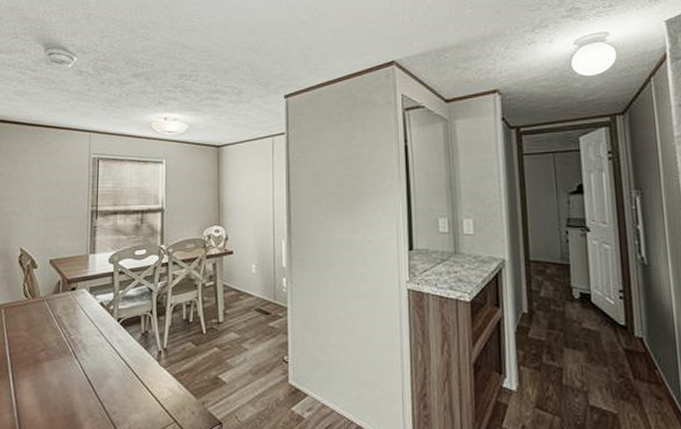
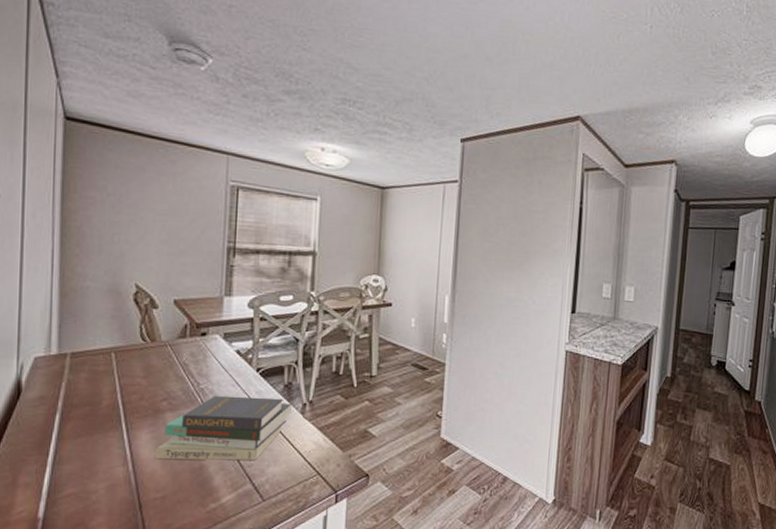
books: none [35,345,149,408] -> present [155,395,292,461]

